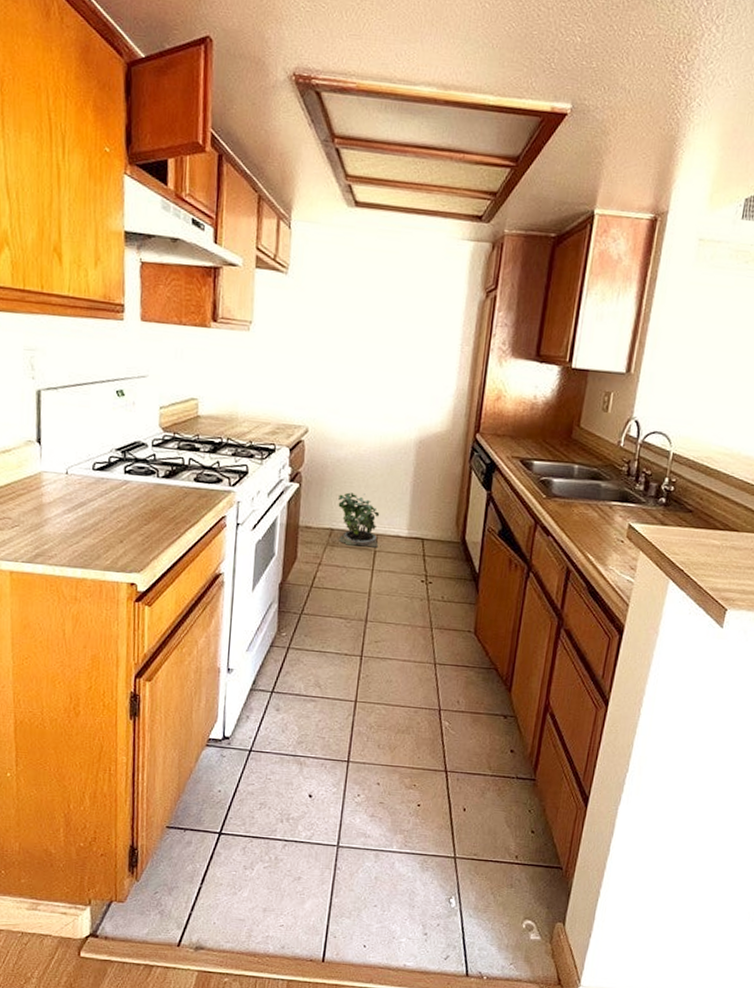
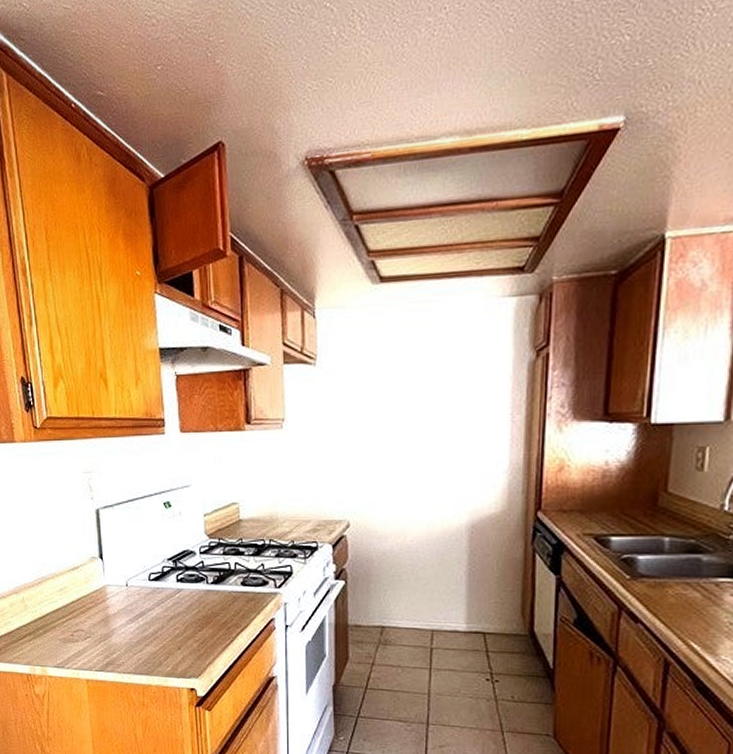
potted plant: present [338,492,380,548] -> none [387,586,435,645]

